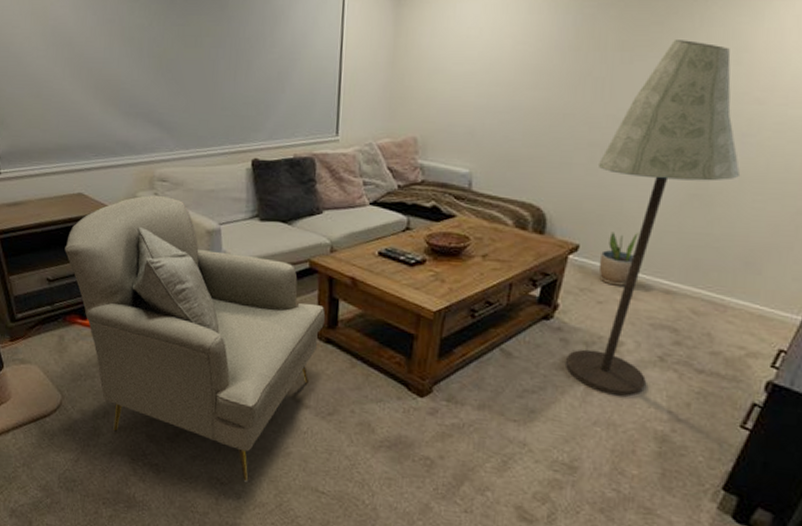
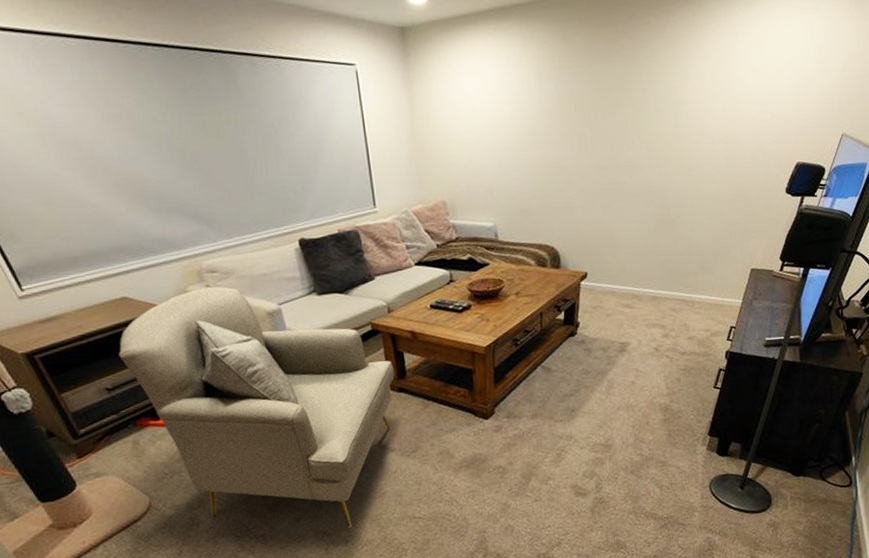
floor lamp: present [564,40,741,397] -> none [590,98,691,385]
potted plant: present [598,232,639,286] -> none [603,255,628,300]

